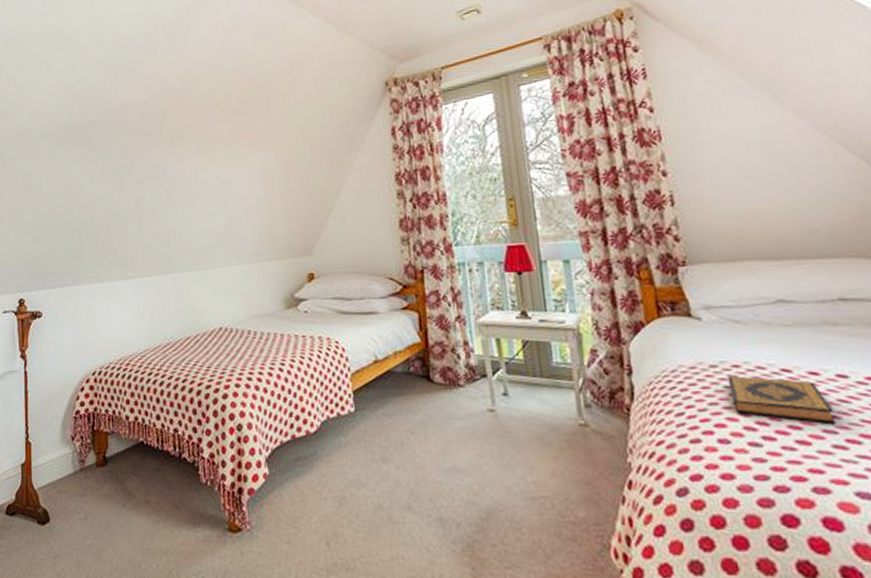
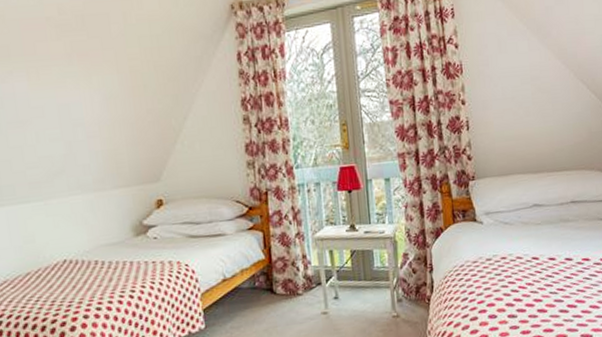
hardback book: present [727,376,836,424] -> none [497,265,563,296]

